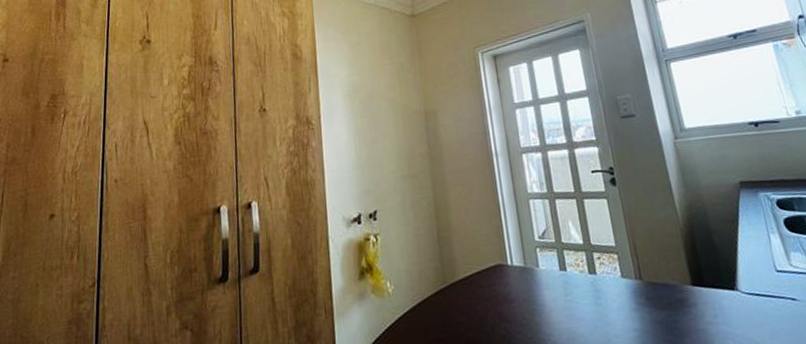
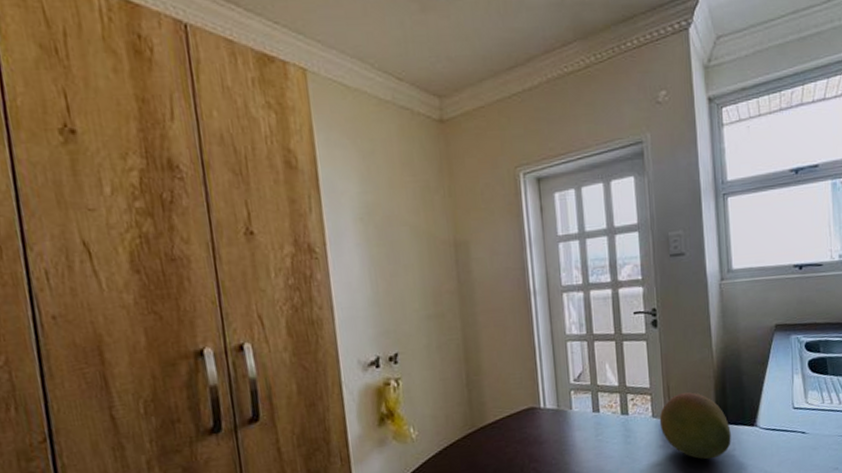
fruit: none [629,251,712,326] -> present [659,392,731,460]

